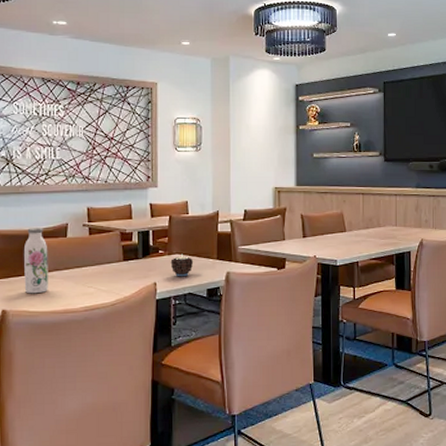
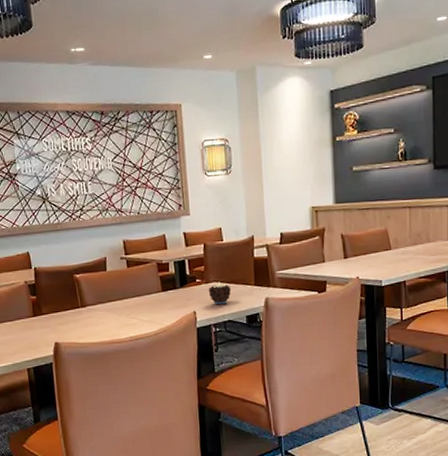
water bottle: present [24,227,48,294] -> none [68,262,94,327]

